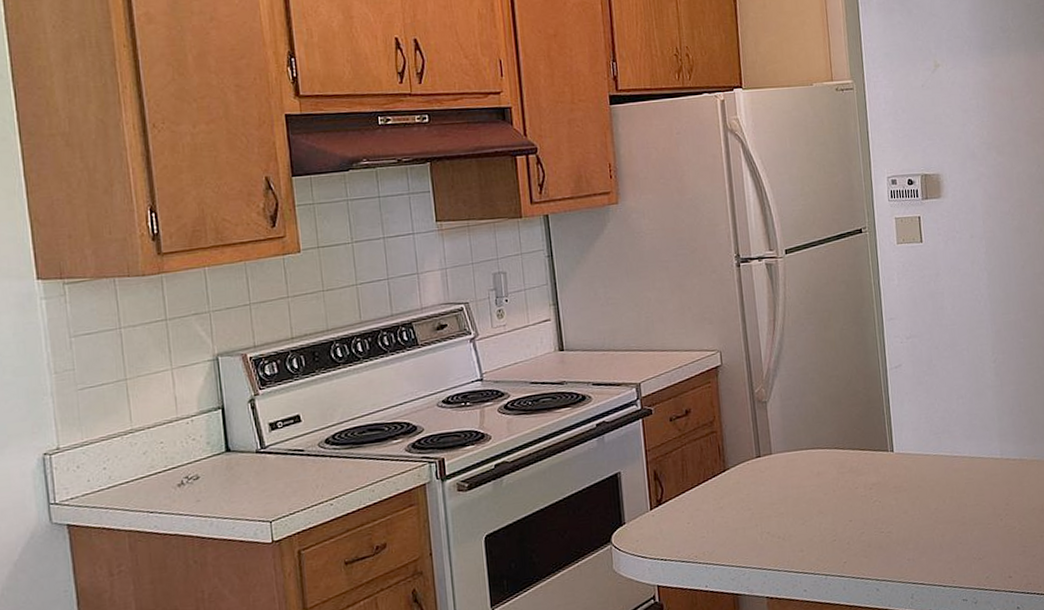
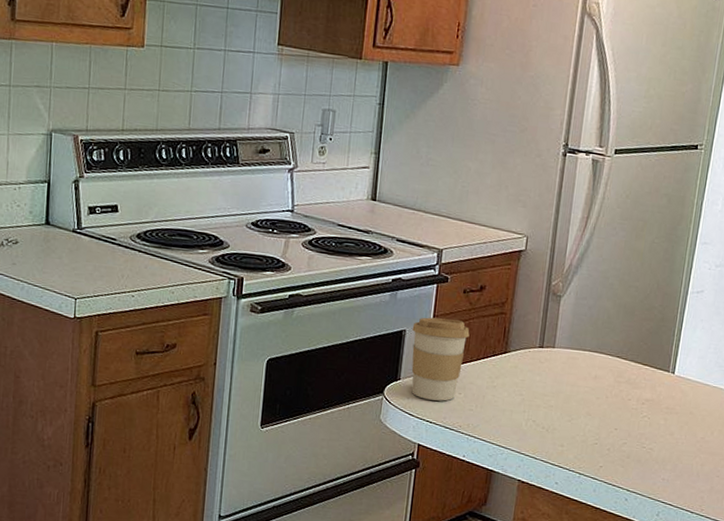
coffee cup: none [626,449,685,538] -> present [411,317,470,401]

